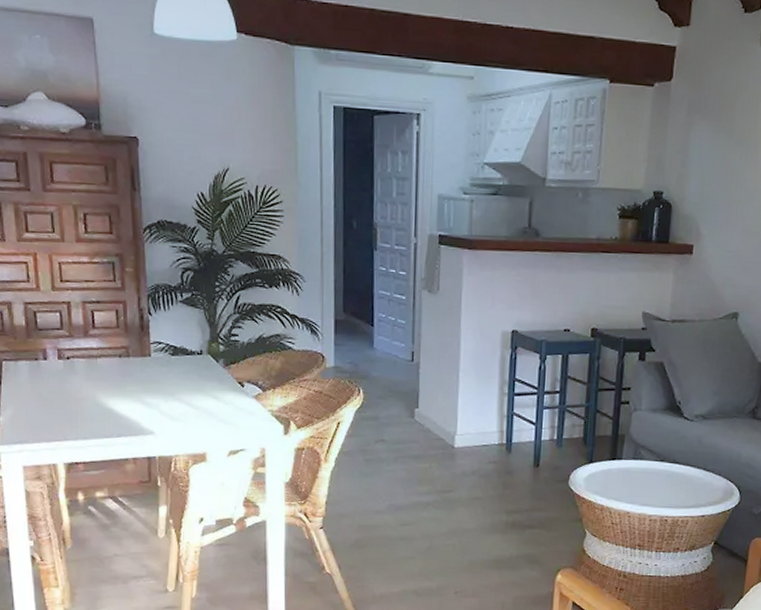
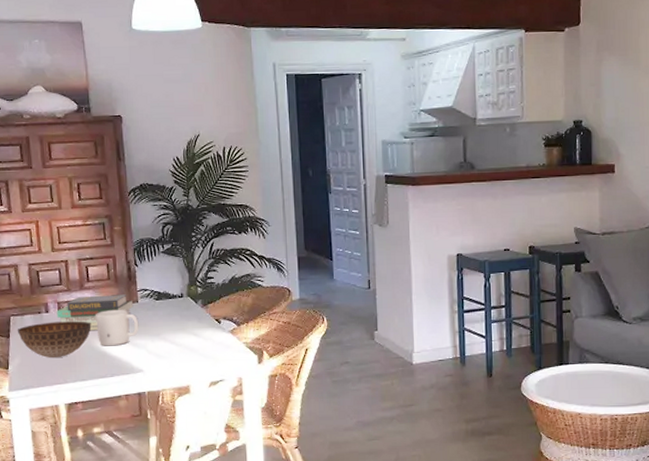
bowl: none [10,370,96,411] -> present [17,321,92,358]
books: none [56,344,146,384] -> present [56,294,134,330]
mug: none [102,363,151,403] -> present [96,310,139,346]

